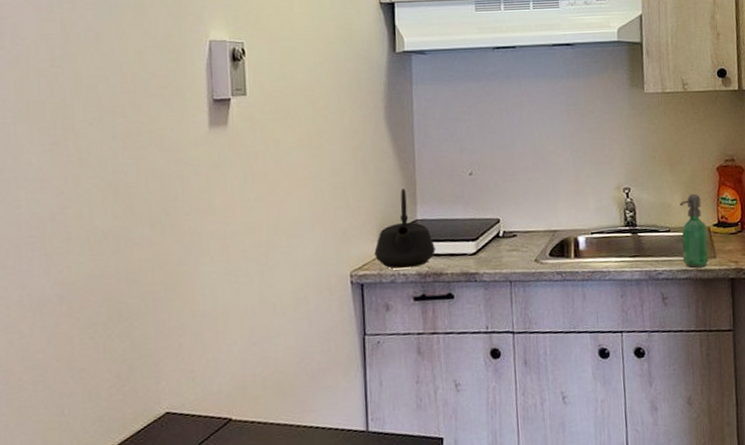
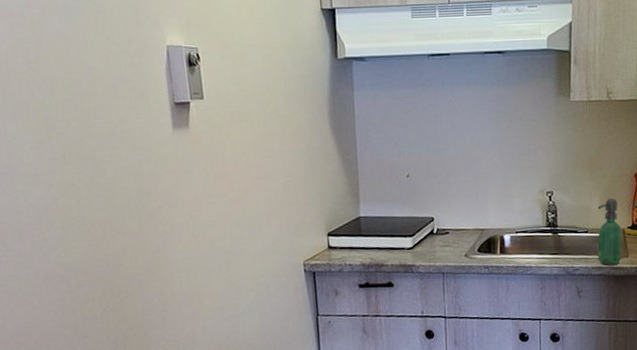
kettle: present [374,188,435,270] -> none [324,187,377,260]

